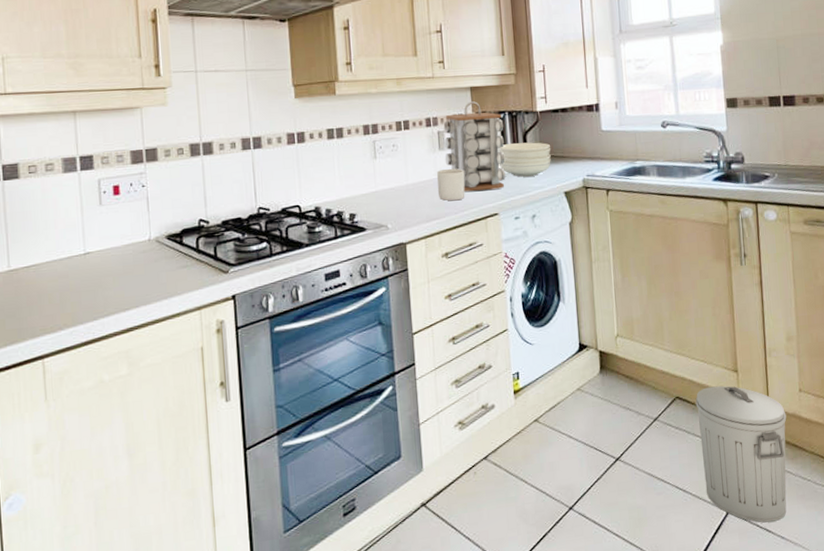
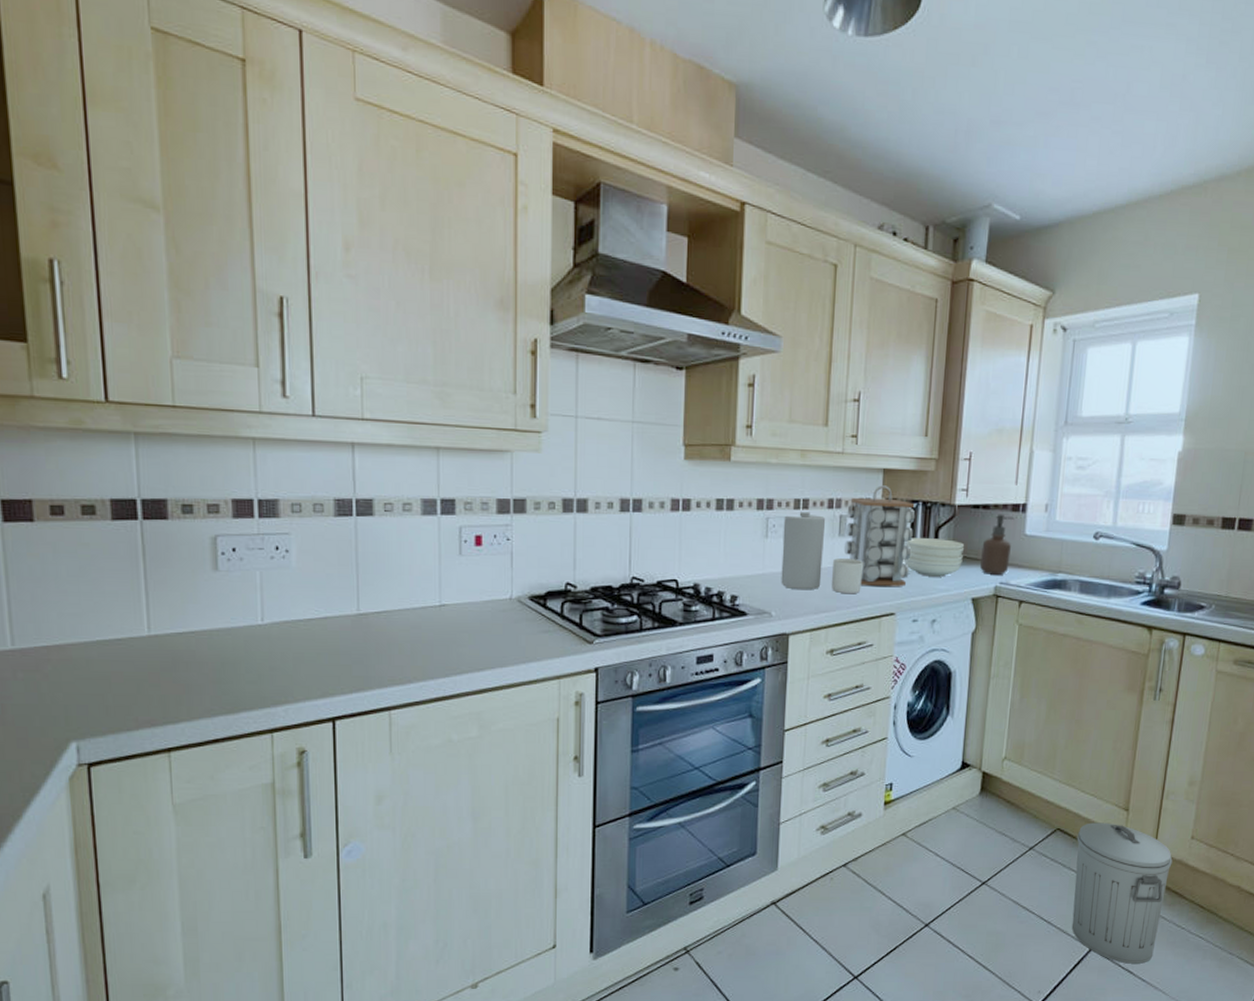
paper towel holder: none [388,132,429,202] -> present [781,511,826,590]
soap dispenser: none [566,115,593,169] -> present [980,514,1015,575]

